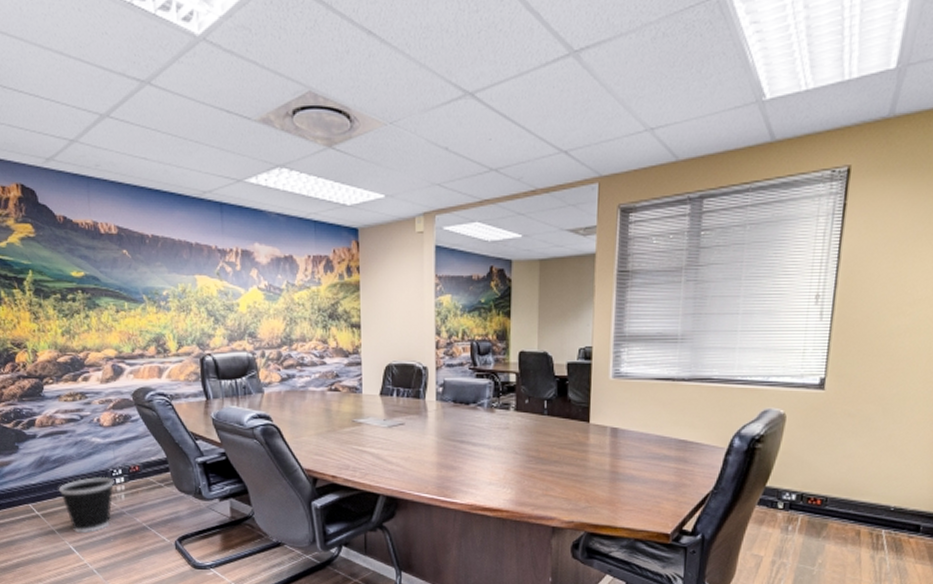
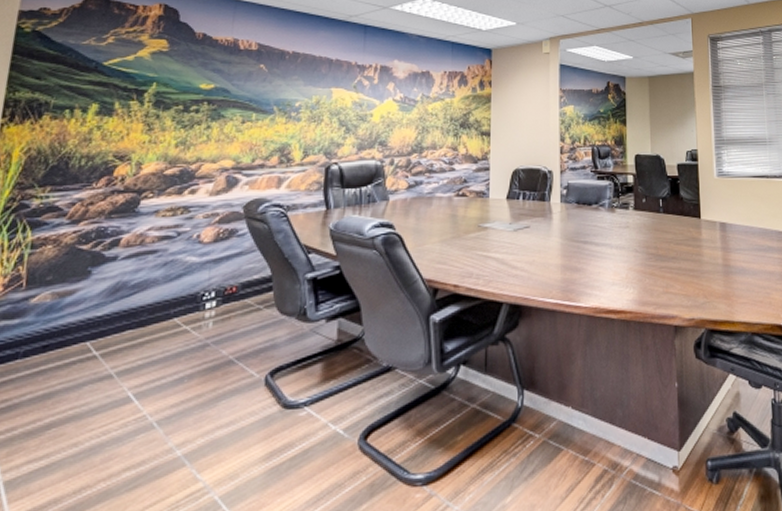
wastebasket: present [58,476,115,533] -> none [130,301,204,375]

